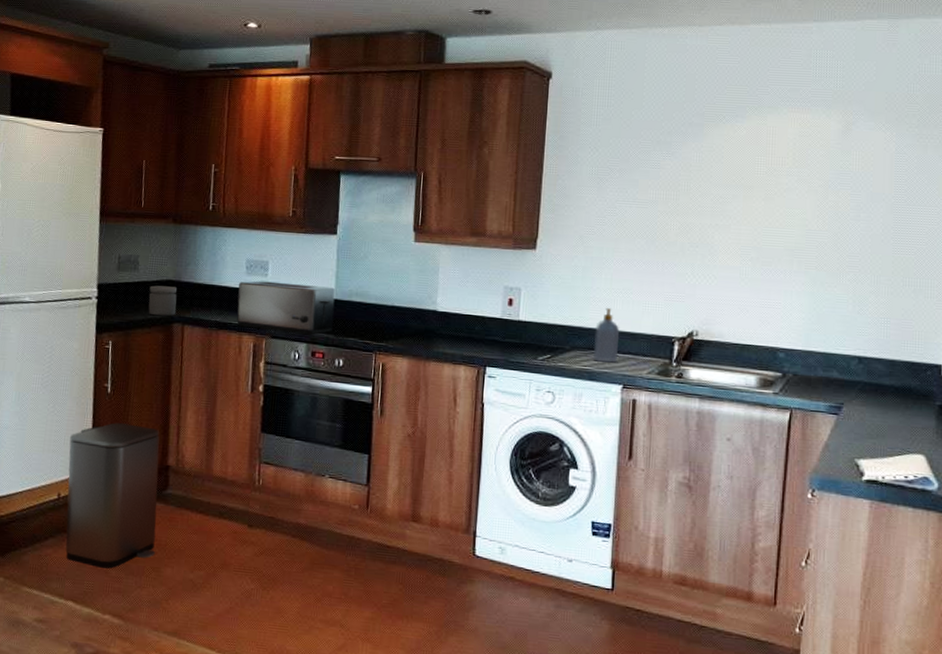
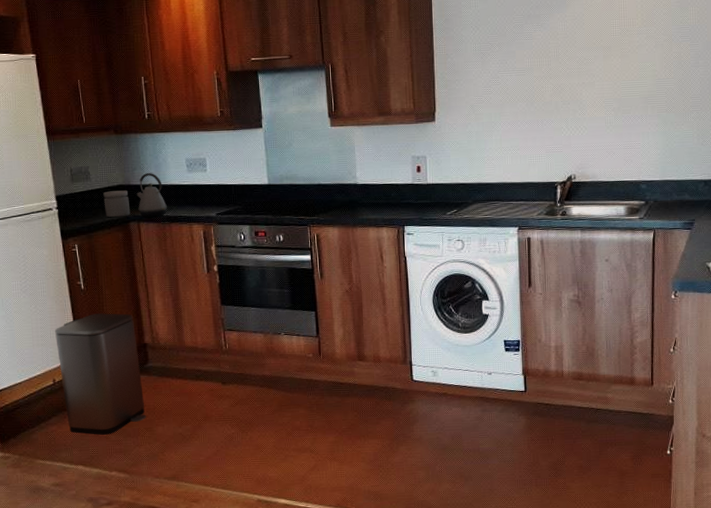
kettle: none [185,270,217,321] -> present [136,173,167,217]
toaster: present [237,280,336,336] -> none [182,174,271,219]
soap bottle: present [593,307,619,363] -> none [490,163,512,210]

